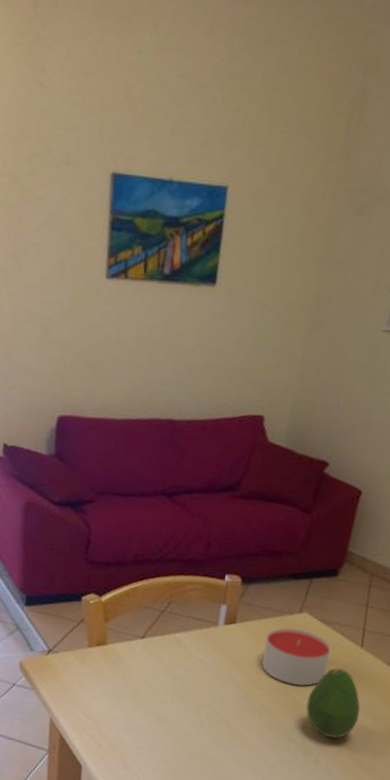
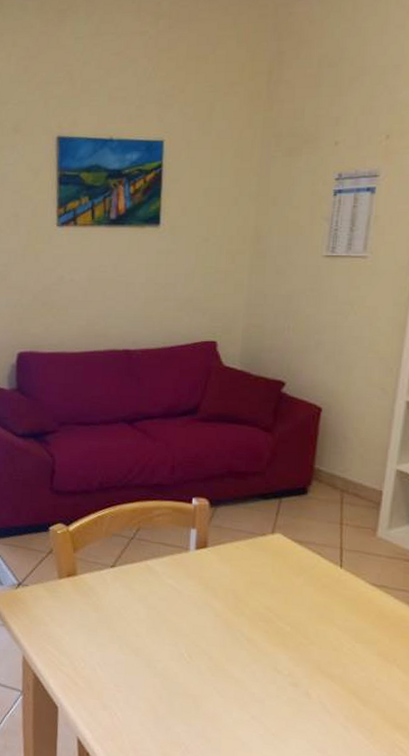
candle: present [261,627,331,686] -> none [238,549,309,611]
fruit: present [306,668,360,738] -> none [290,590,347,667]

